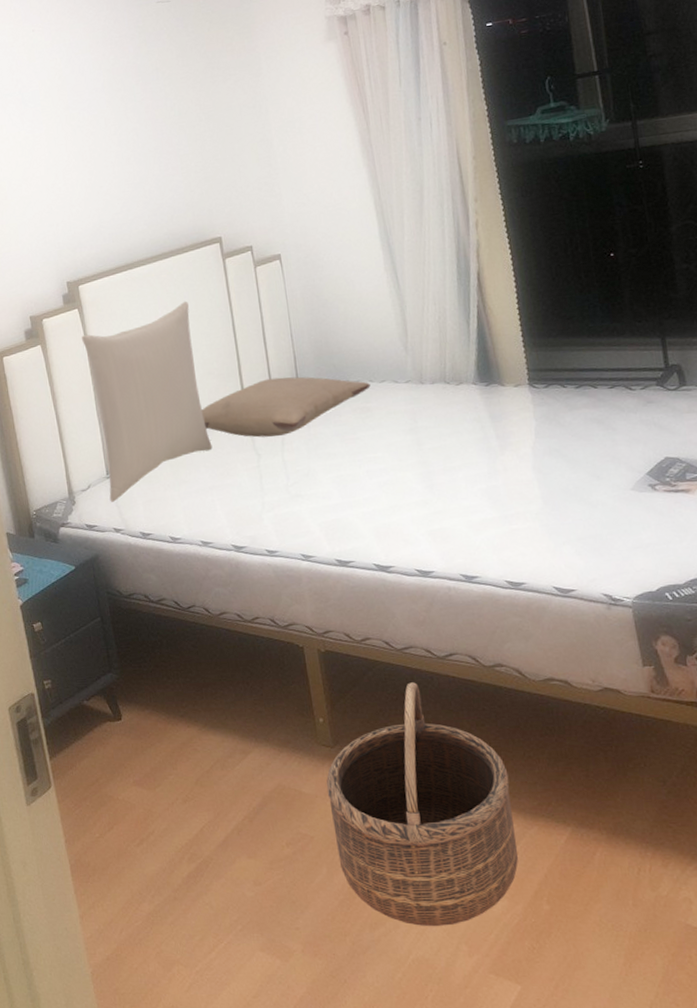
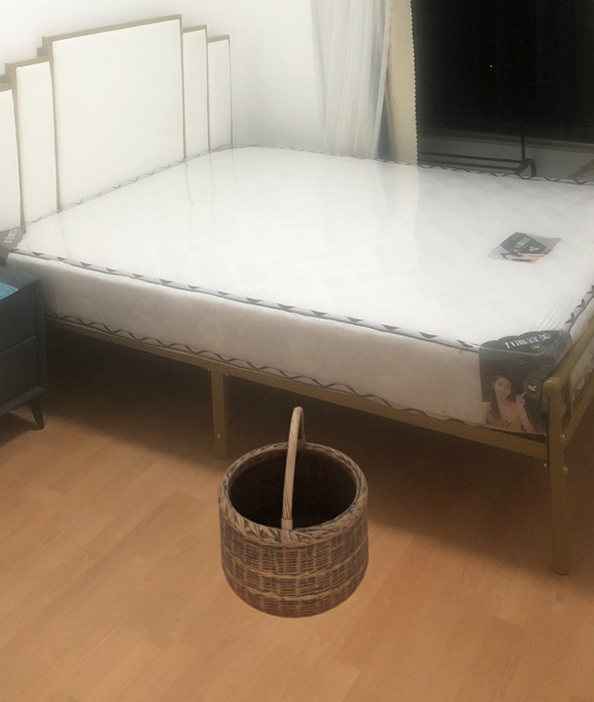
pillow: present [82,301,213,502] -> none [50,65,153,234]
pillow: present [201,376,371,438] -> none [147,138,291,188]

